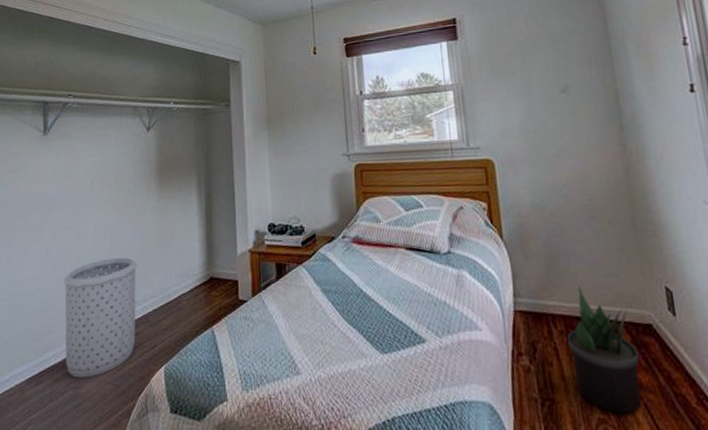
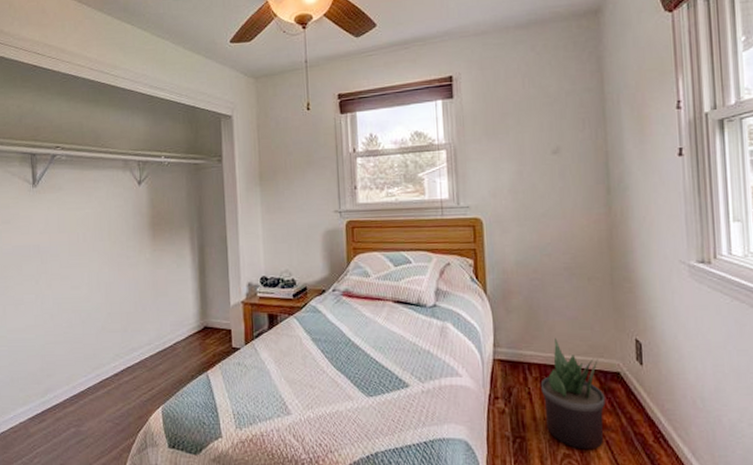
laundry basket: present [63,257,137,378] -> none [61,307,134,417]

